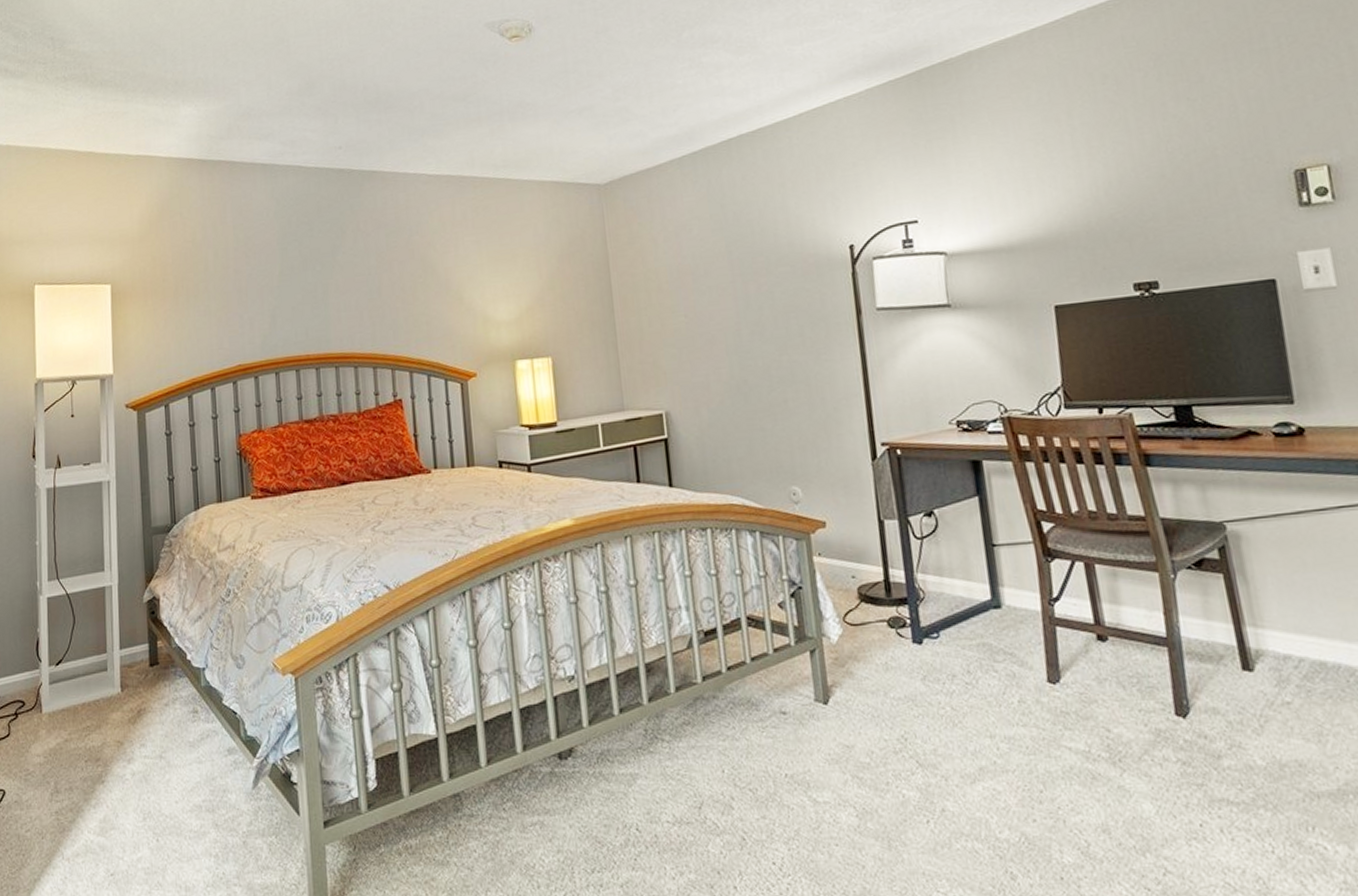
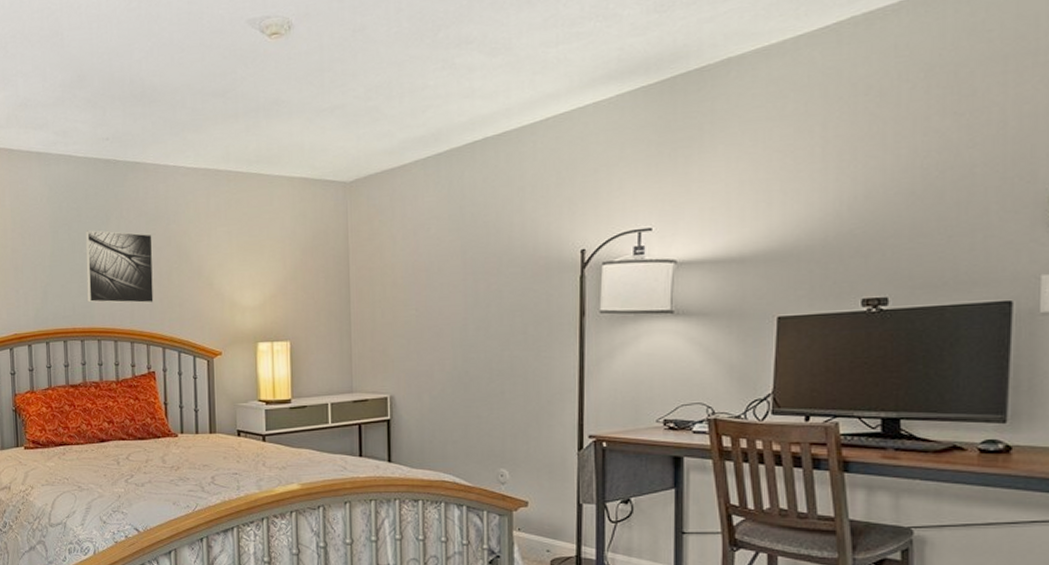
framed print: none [318,245,398,326] -> present [85,230,155,304]

